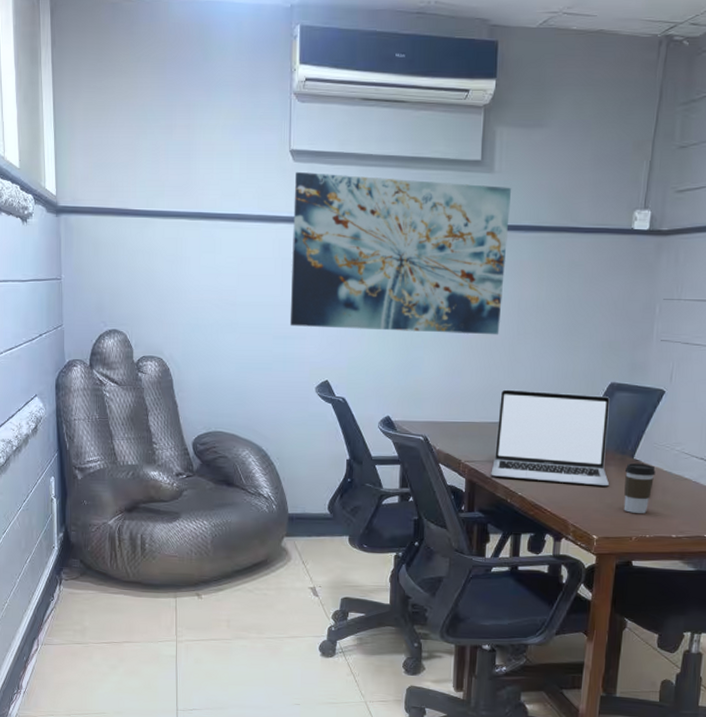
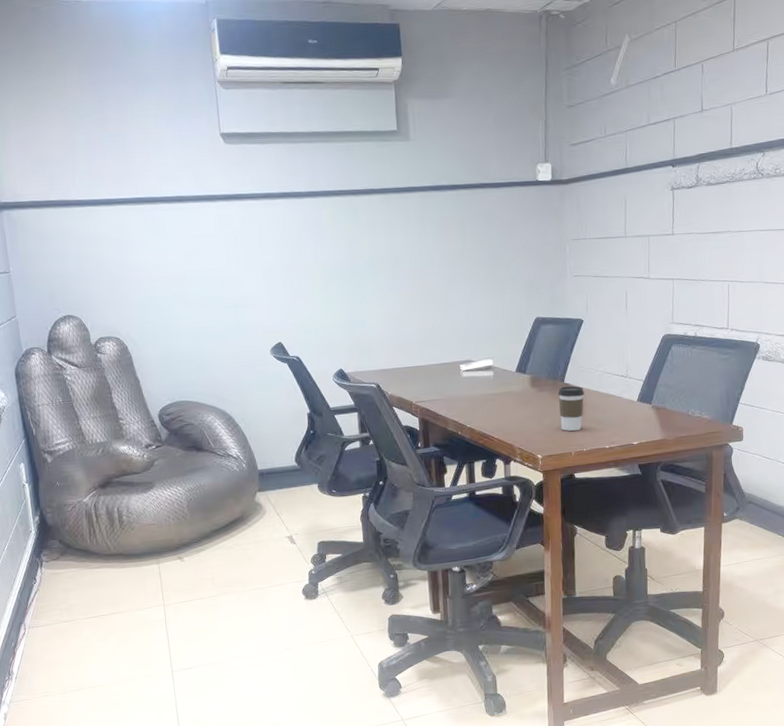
wall art: present [289,171,512,335] -> none [228,152,433,296]
laptop: present [491,389,610,487] -> none [440,330,546,414]

